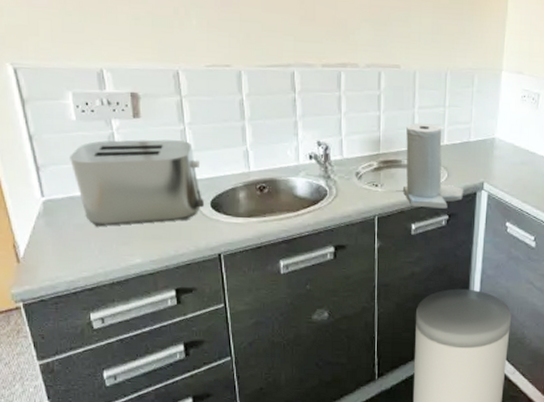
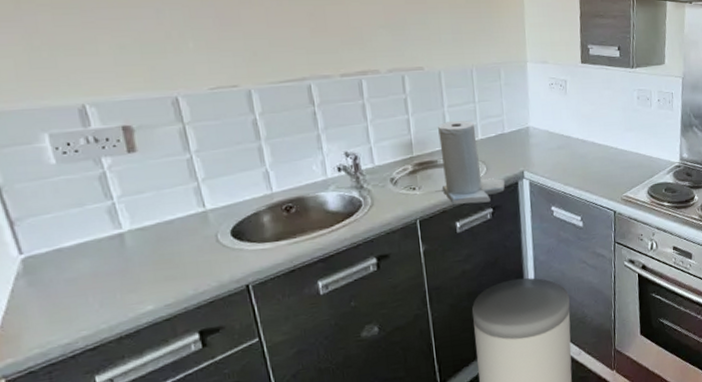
toaster: present [70,139,204,227] -> none [52,170,223,278]

